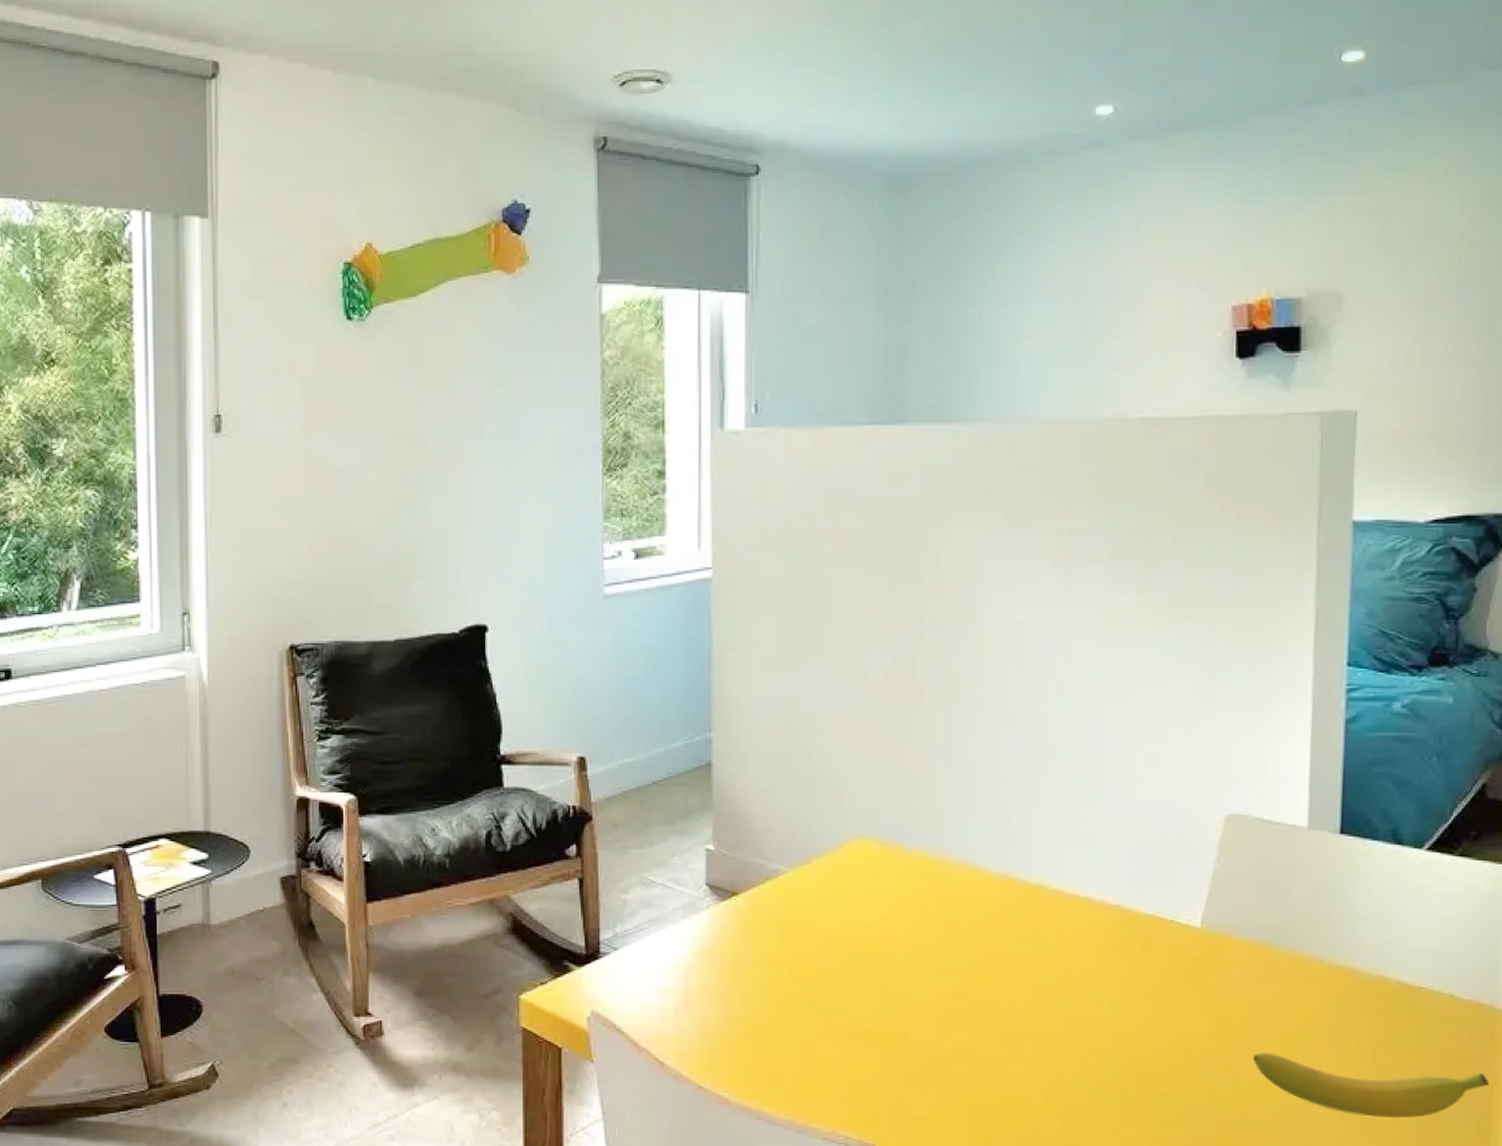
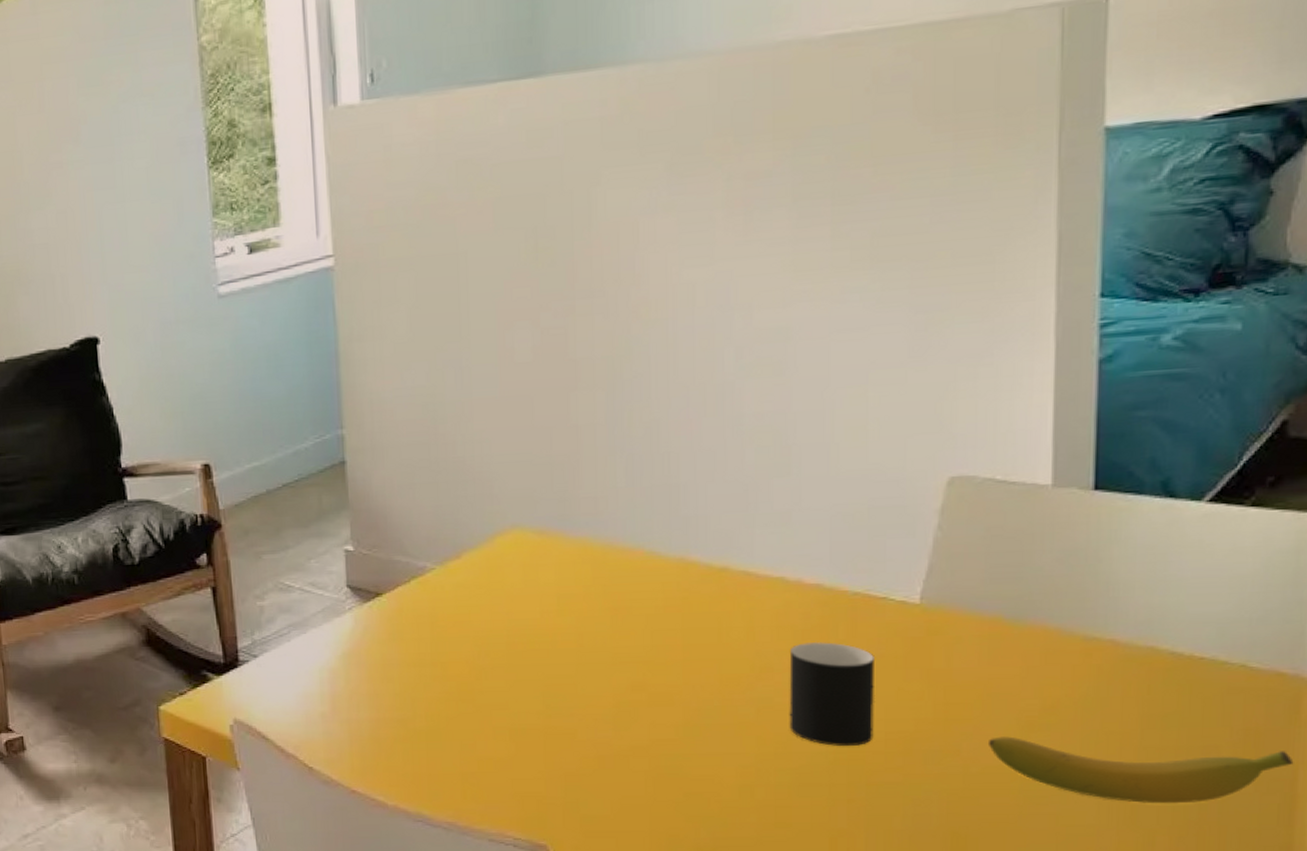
cup: none [1090,958,1162,1058] -> present [789,641,876,747]

